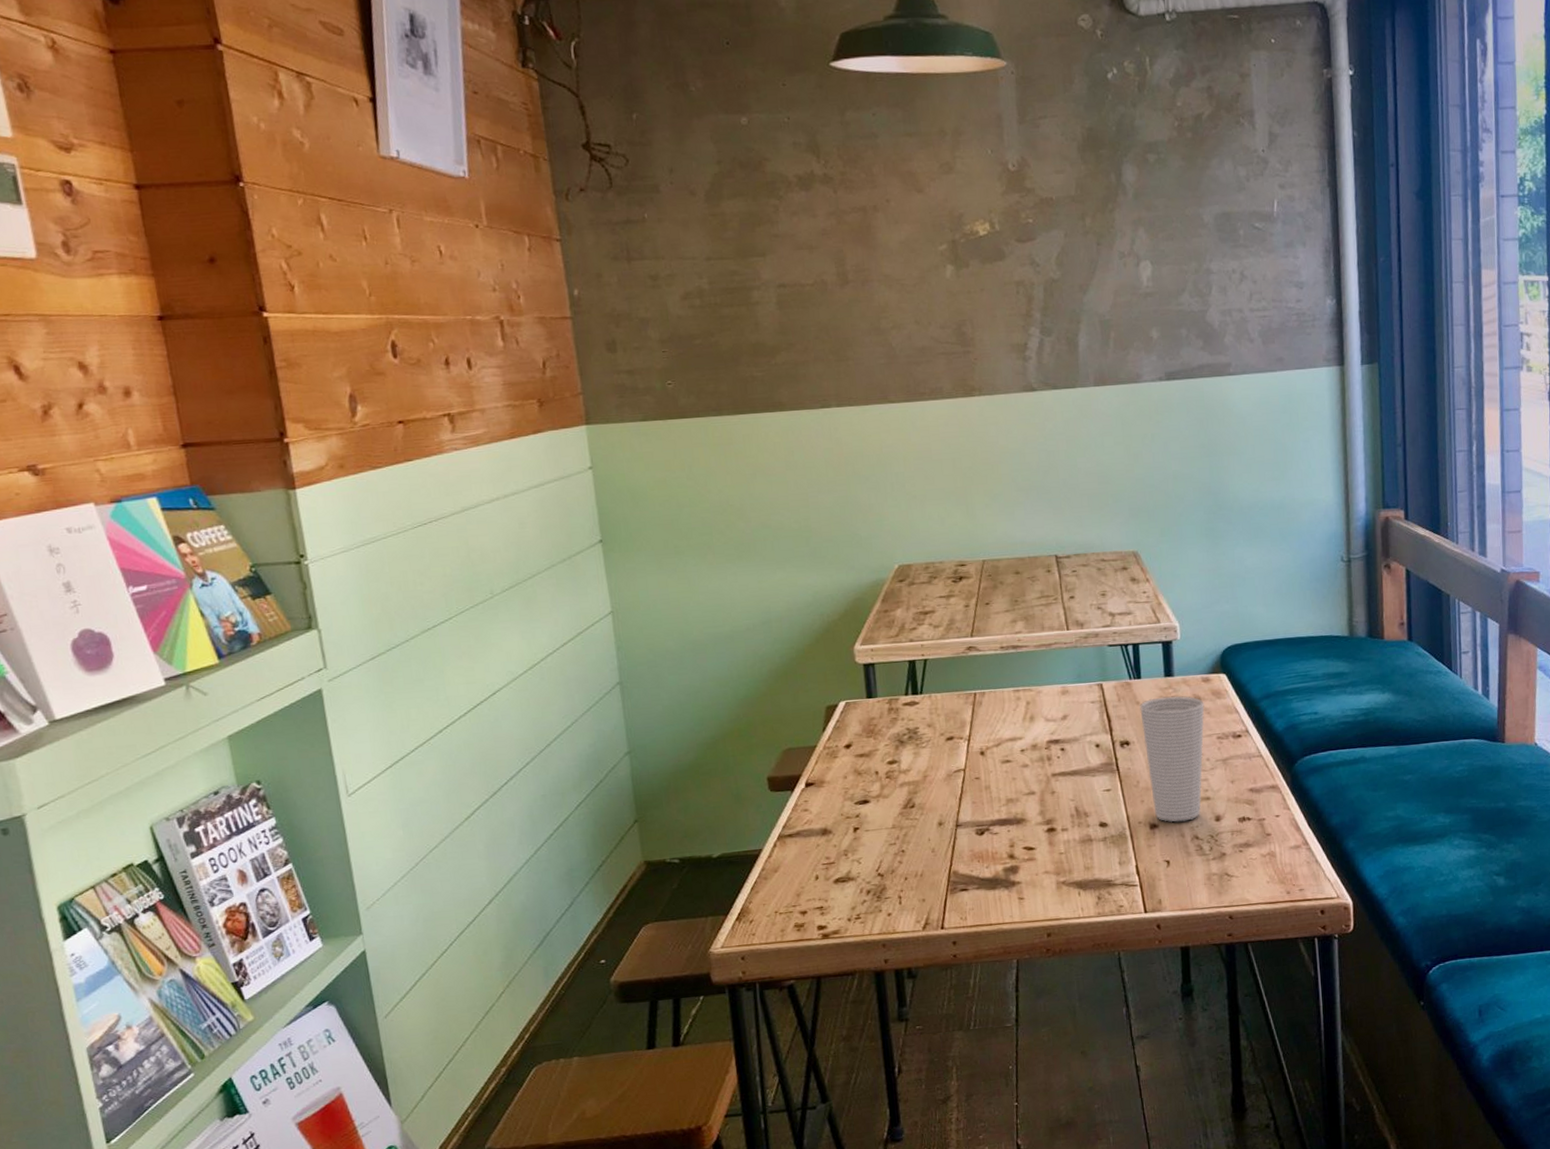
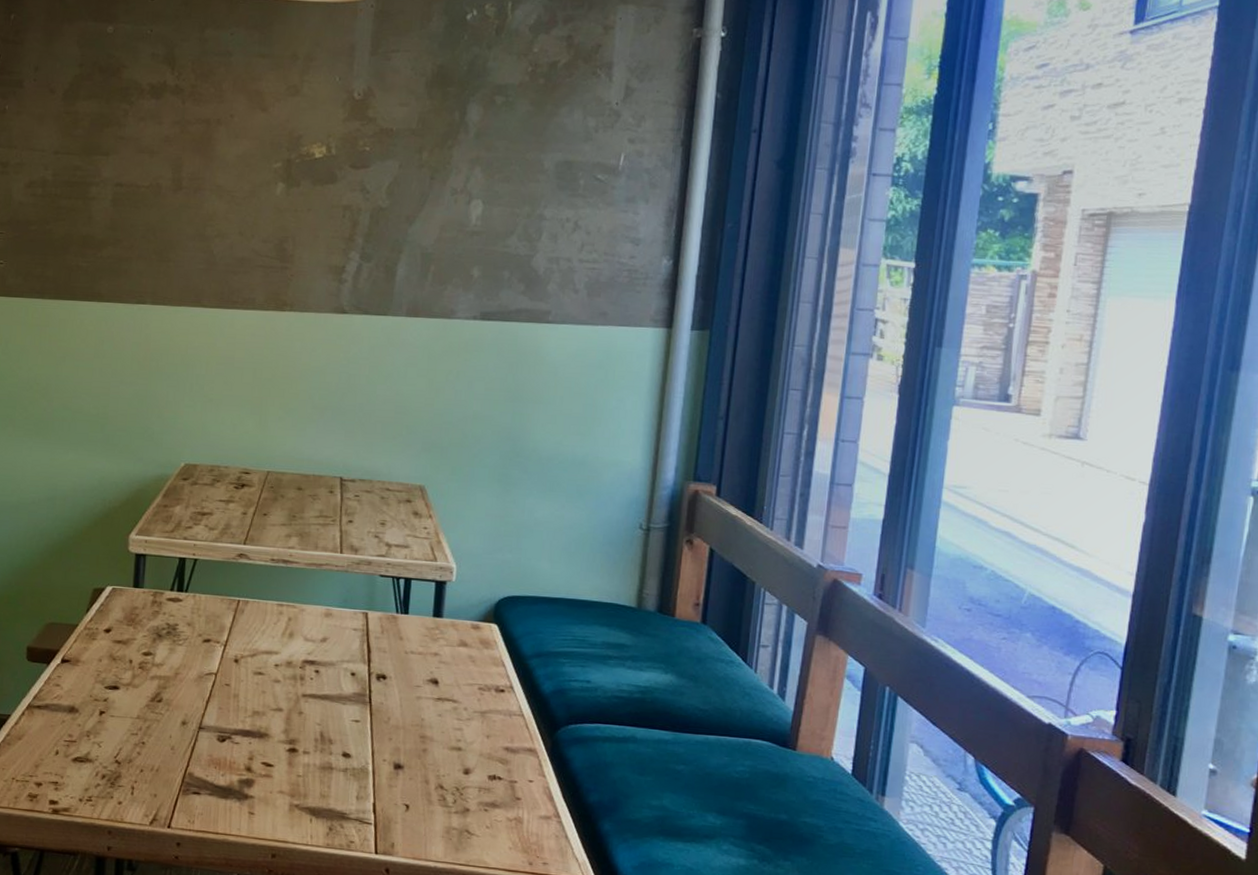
cup: present [1139,696,1205,823] -> none [400,636,470,768]

